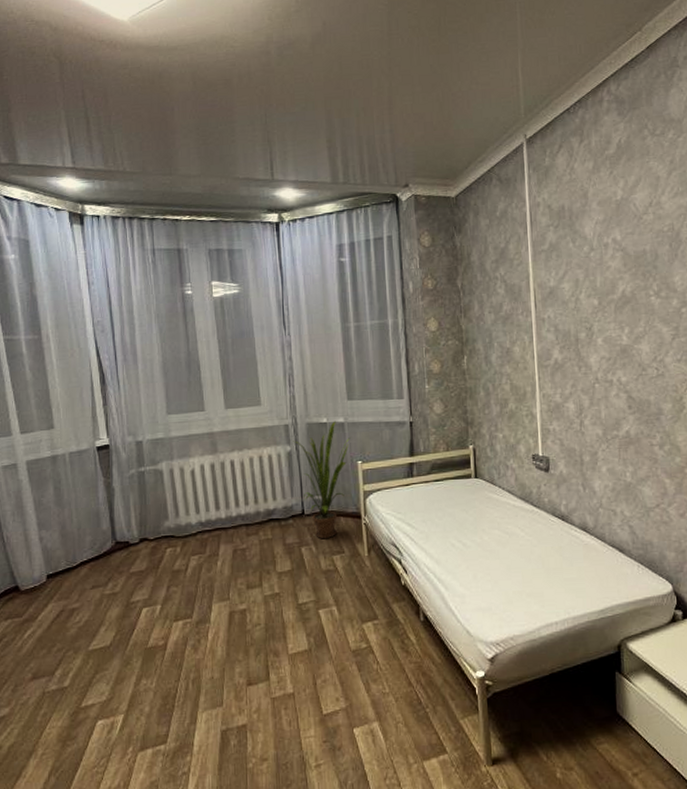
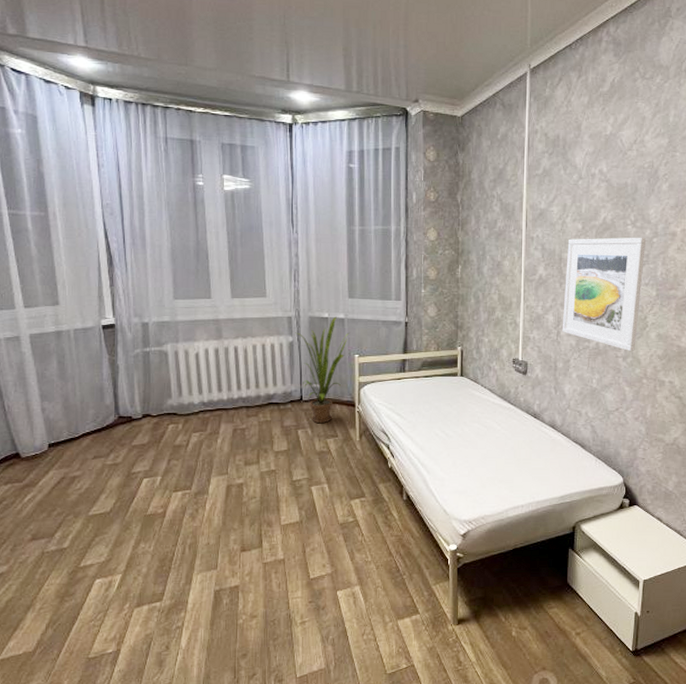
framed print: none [584,308,674,439] -> present [562,237,645,352]

